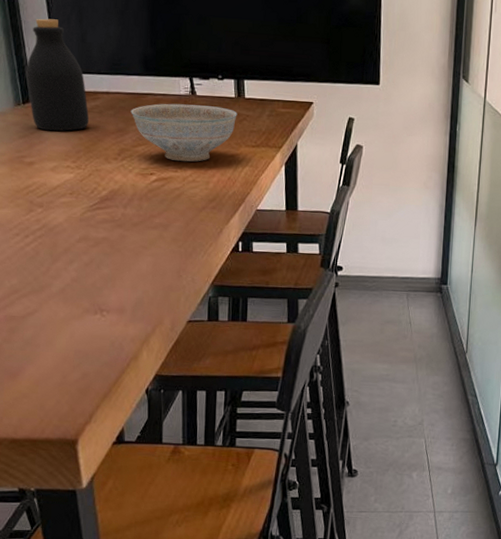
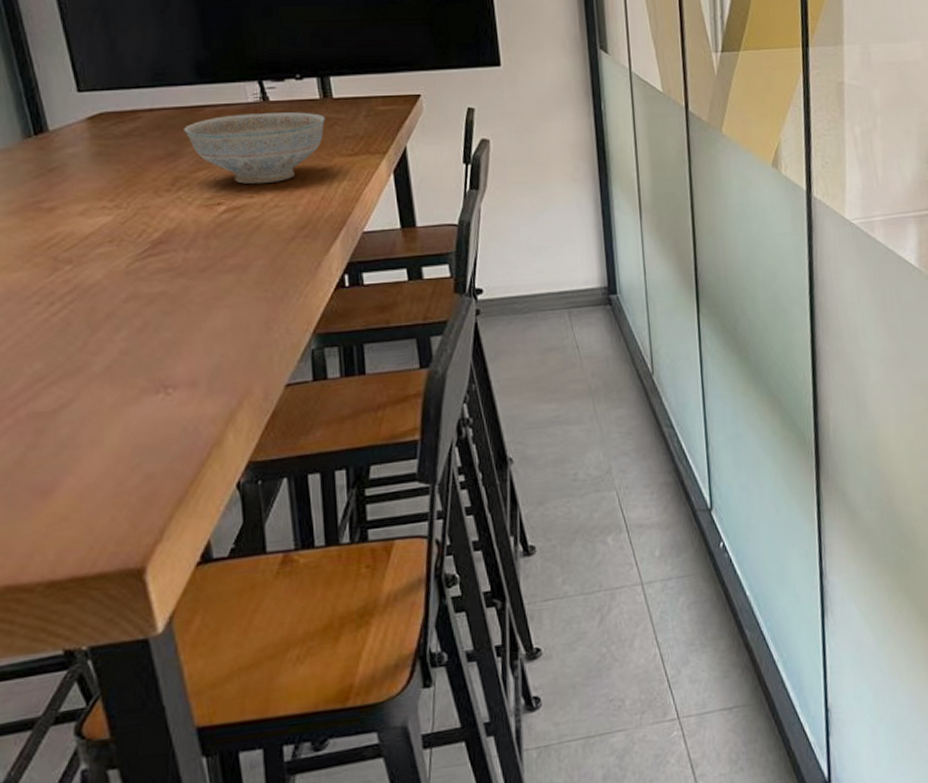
bottle: present [25,18,89,132] -> none [36,27,127,166]

